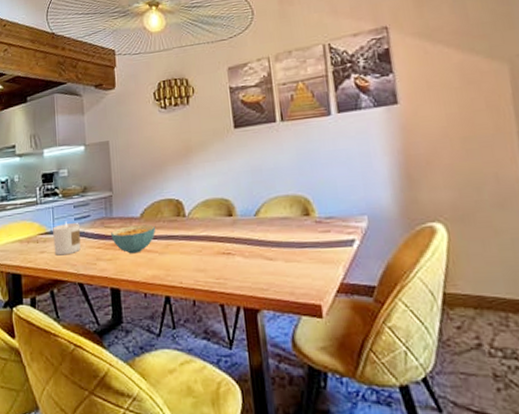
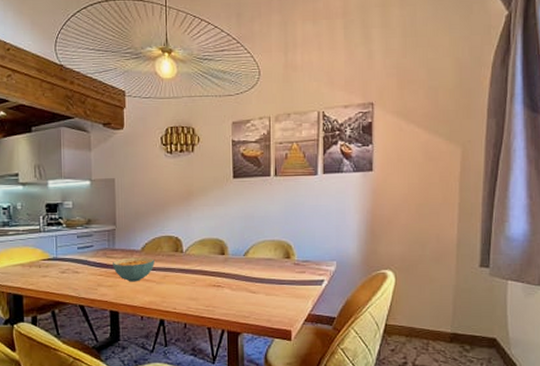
candle: present [53,221,81,256] -> none [56,249,83,280]

